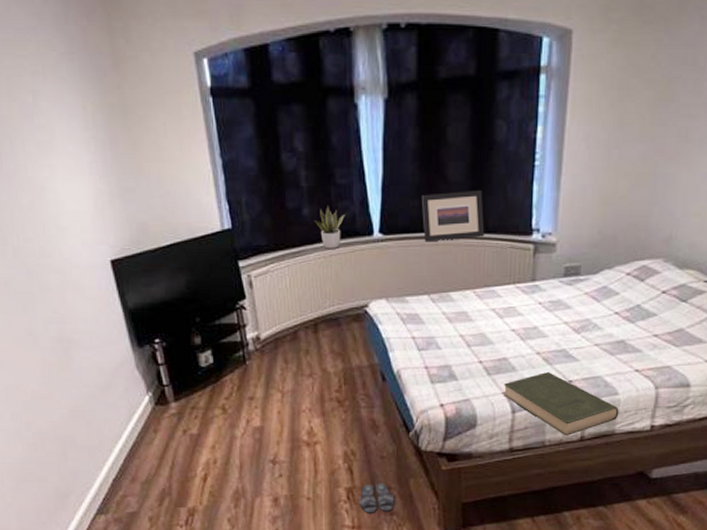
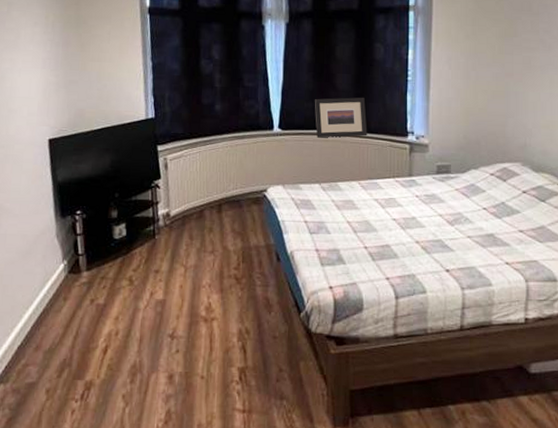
potted plant: present [314,206,345,249] -> none [224,104,251,139]
slippers: present [359,483,395,514] -> none [251,364,285,397]
book: present [504,371,619,436] -> none [387,259,494,324]

